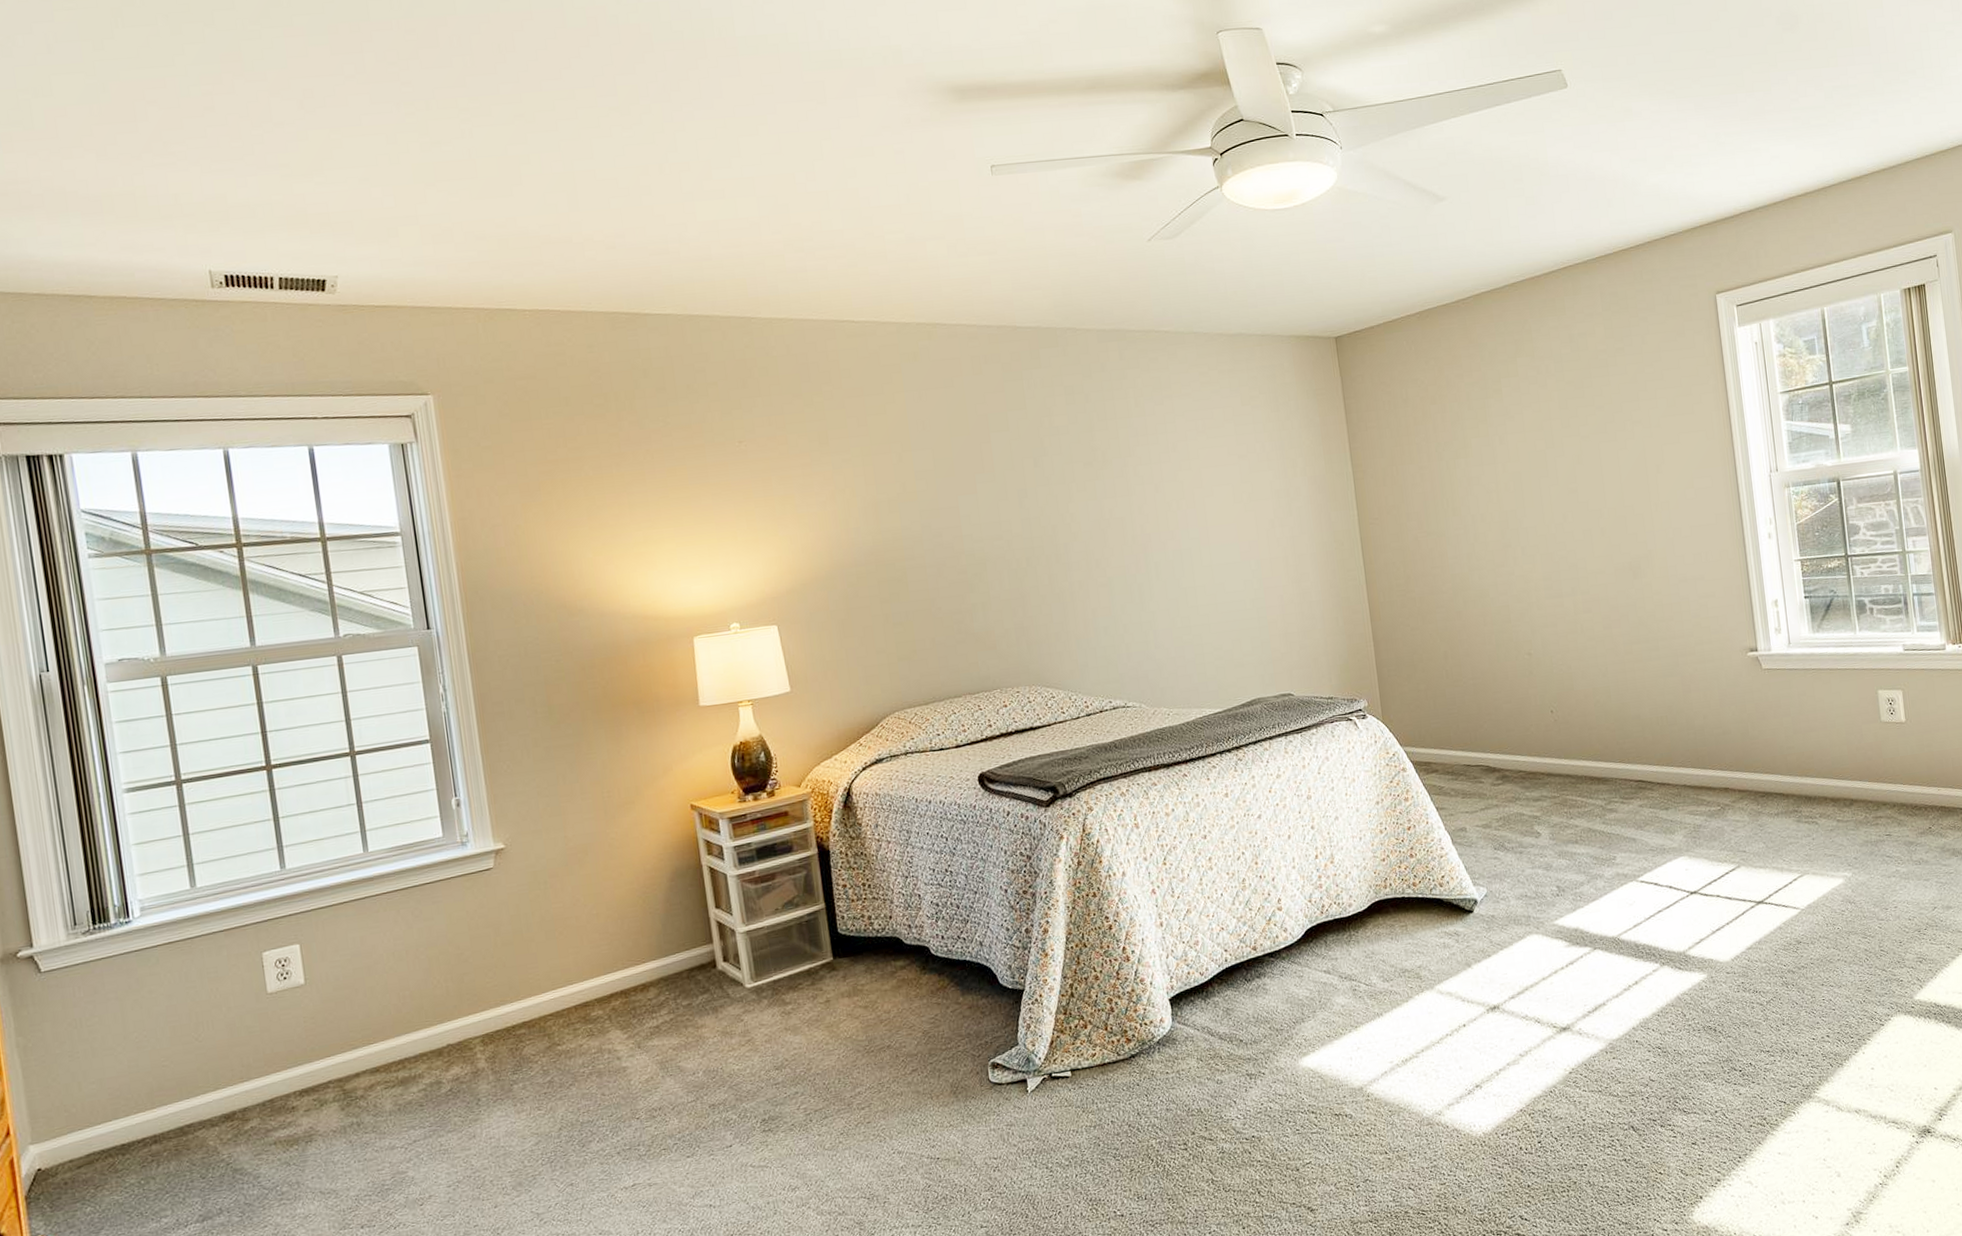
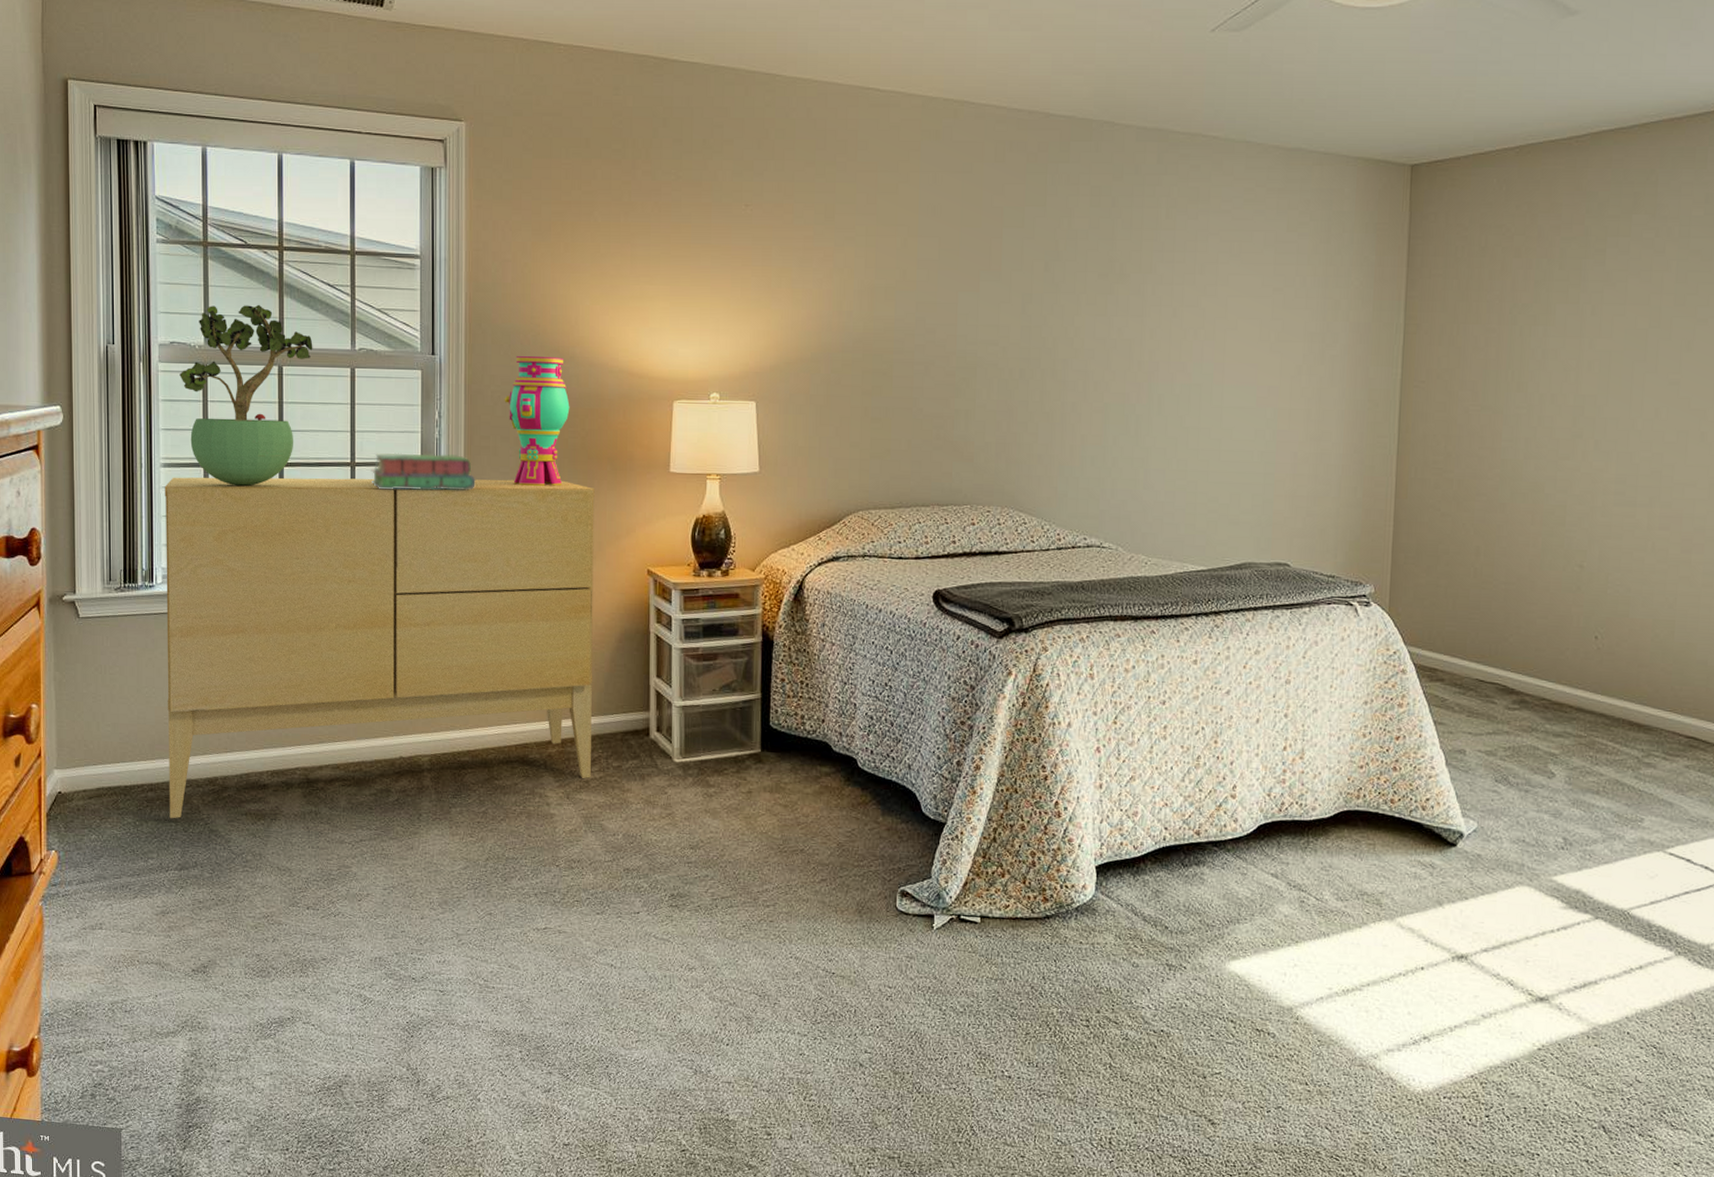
sideboard: none [130,732,661,1168] -> present [164,477,595,819]
potted plant: none [134,605,291,798] -> present [179,304,313,486]
stack of books: none [374,725,494,773] -> present [371,453,476,490]
decorative vase: none [513,612,589,745] -> present [504,356,570,487]

